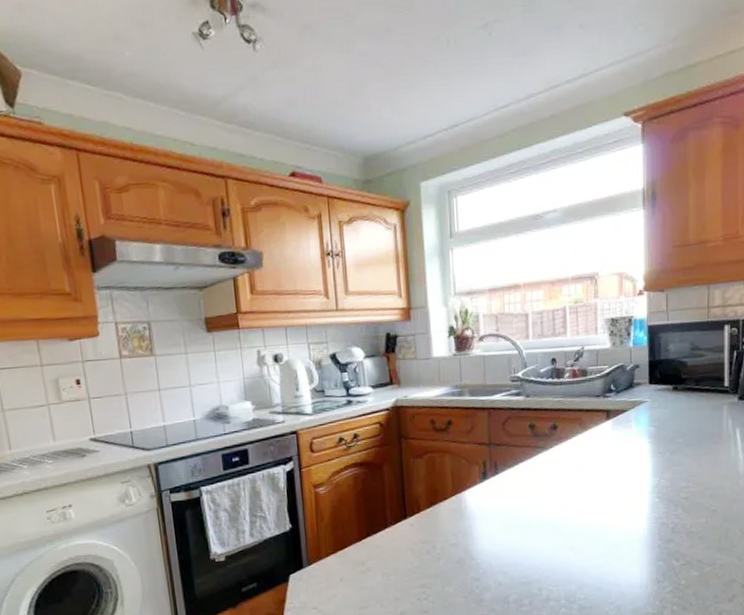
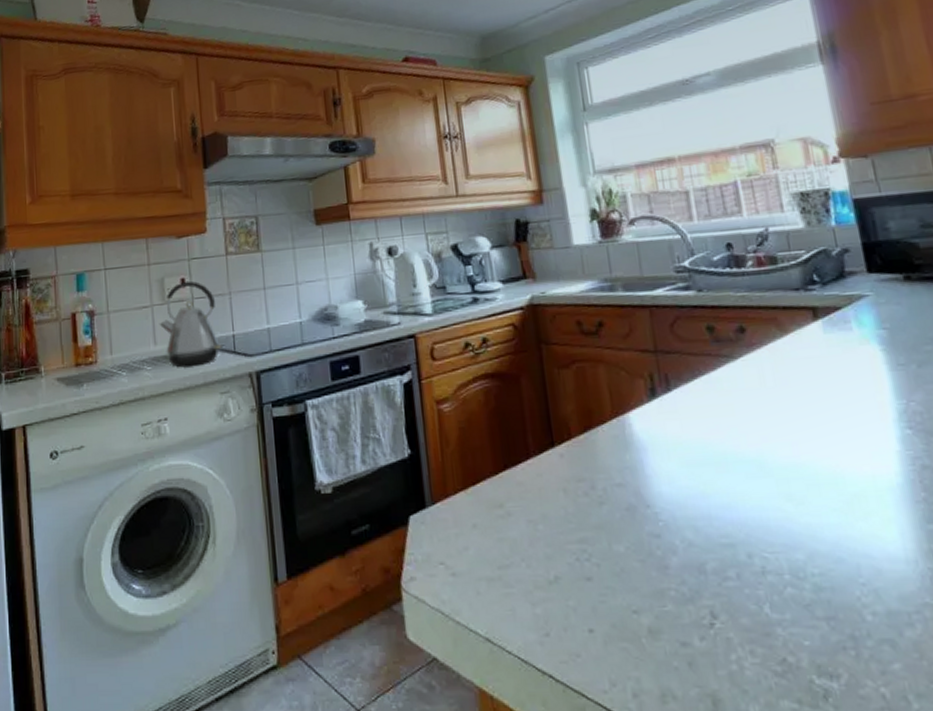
kettle: none [56,381,122,460] -> present [159,280,224,367]

